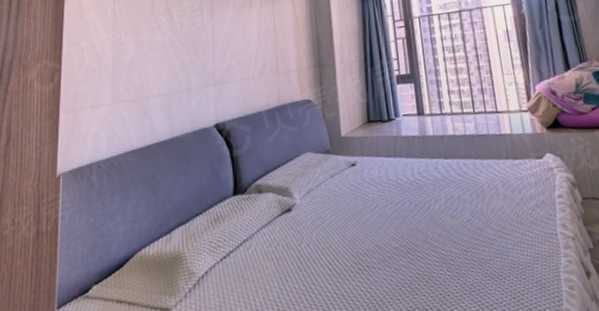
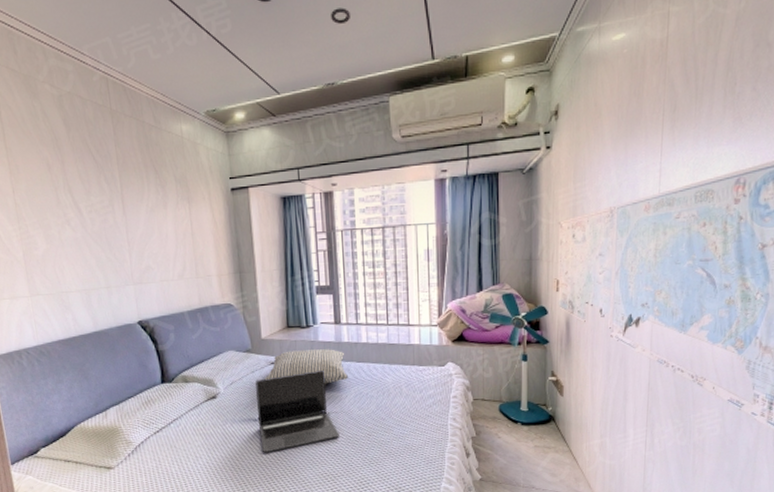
laptop: none [335,171,432,282] -> present [255,371,340,453]
pillow: none [344,144,437,188] -> present [264,349,349,384]

